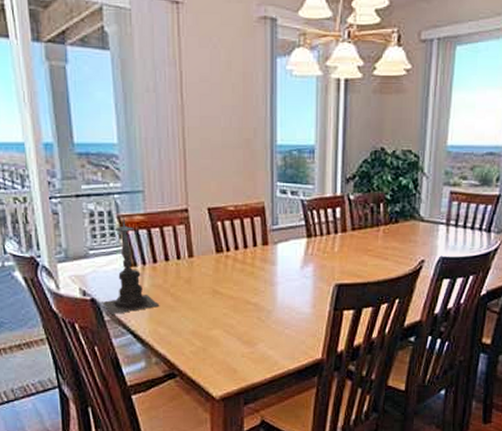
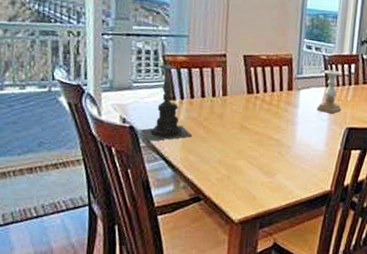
candle holder: none [298,216,328,270] -> present [316,70,342,114]

